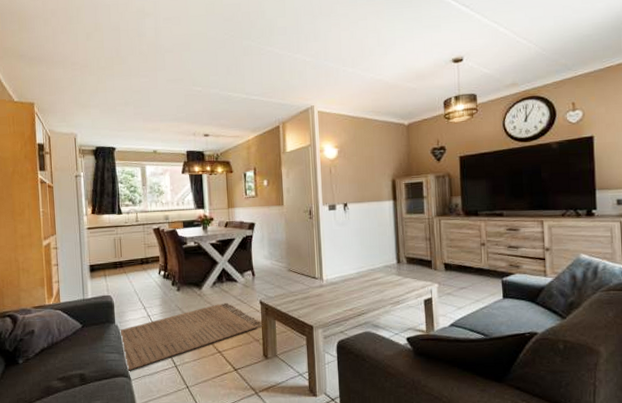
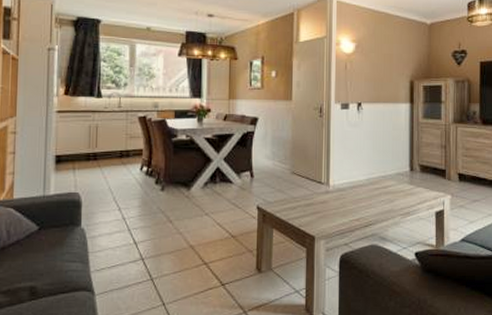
rug: present [119,302,264,372] -> none [85,206,260,285]

